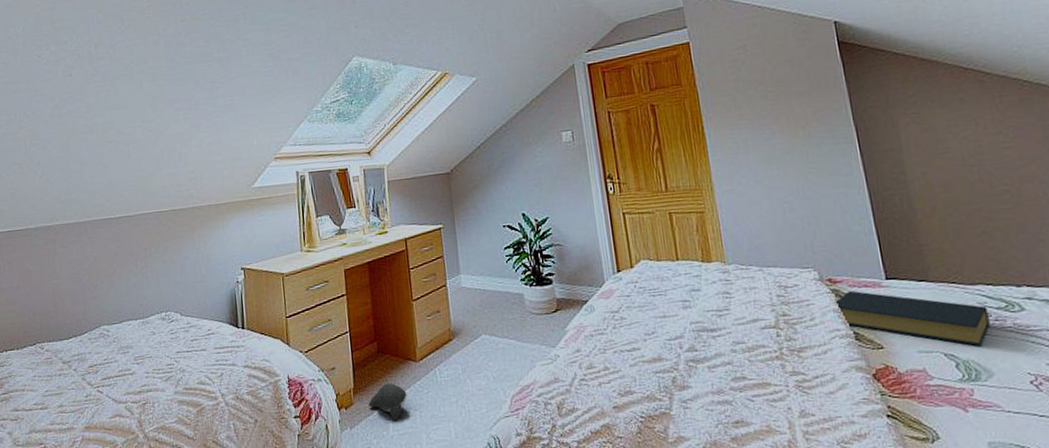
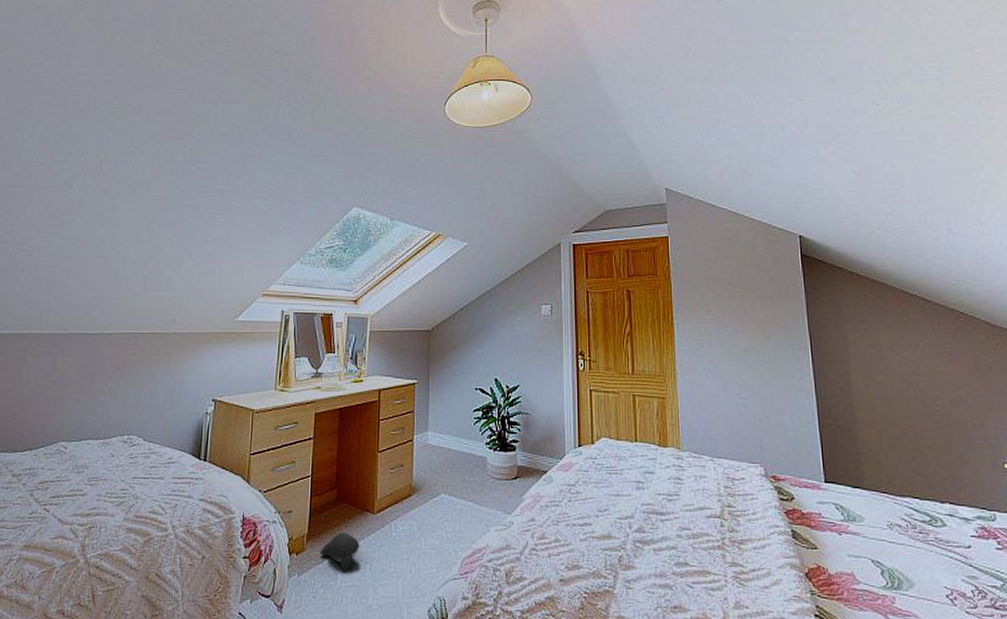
hardback book: present [833,290,990,347] -> none [775,489,915,557]

